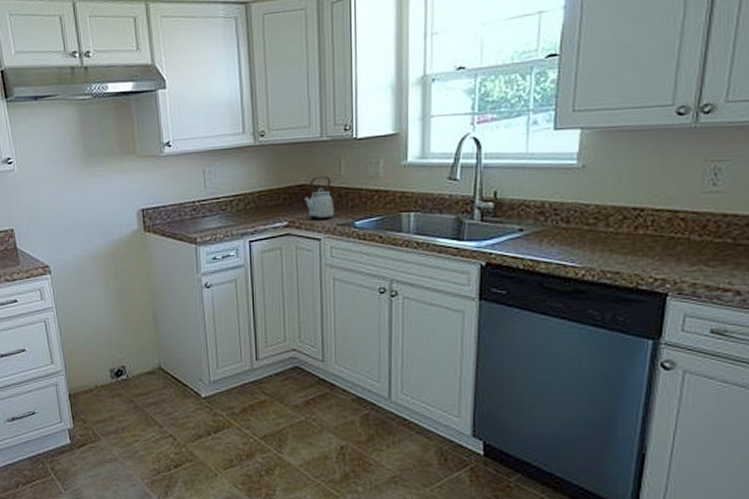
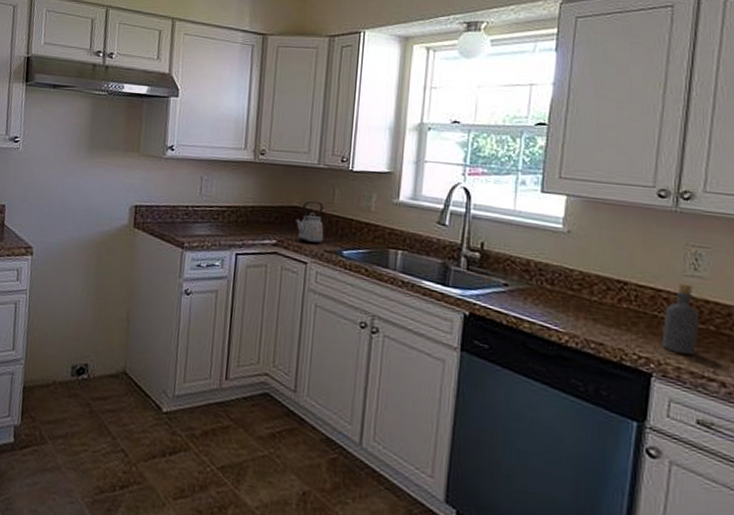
bottle: none [677,199,717,271] -> present [661,282,700,355]

